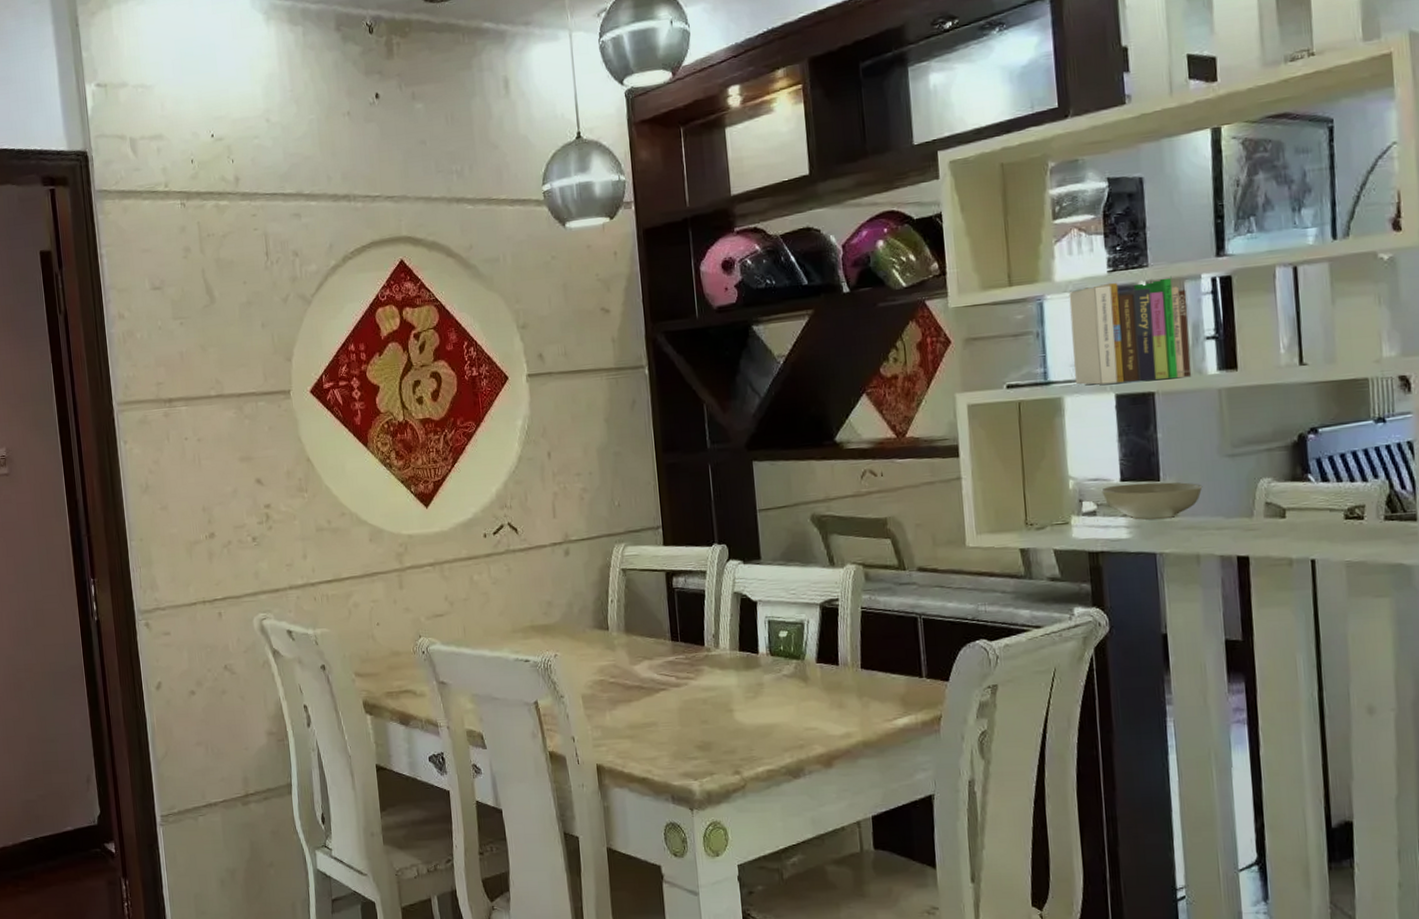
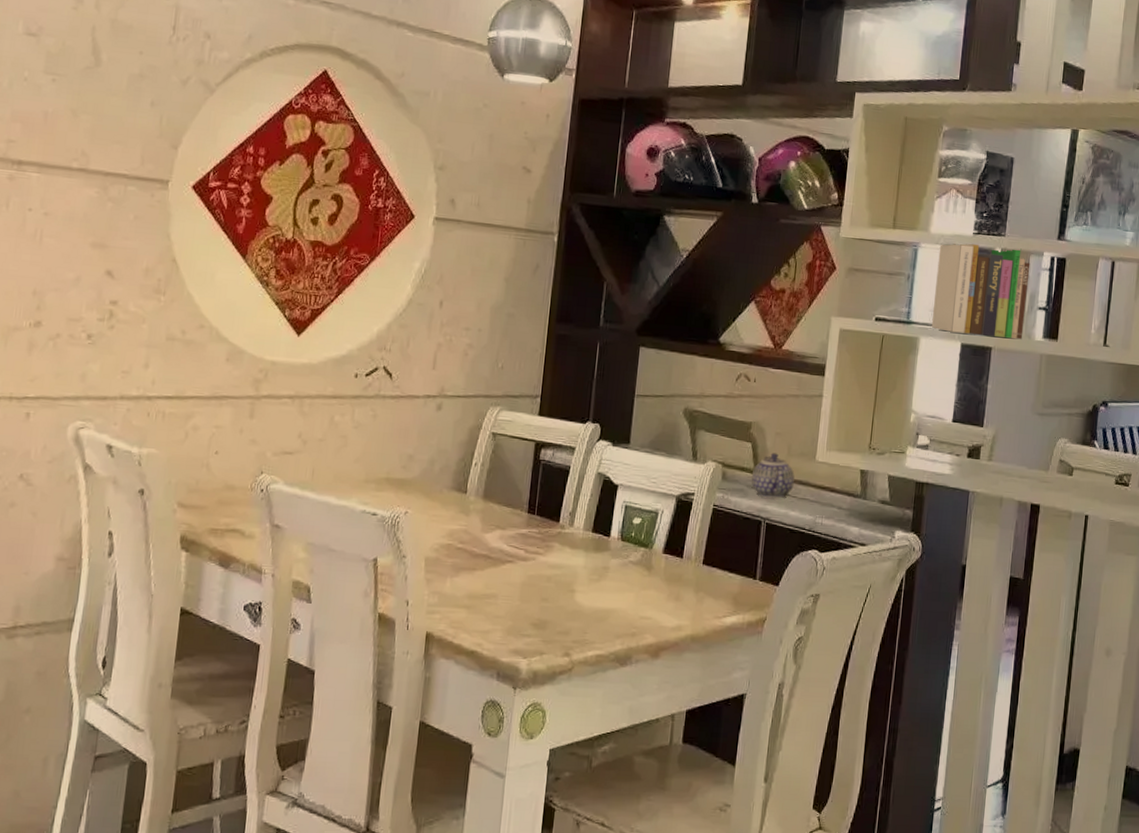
teapot: none [896,545,947,593] -> present [751,453,795,499]
bowl: present [1100,482,1203,520] -> none [935,424,1015,462]

